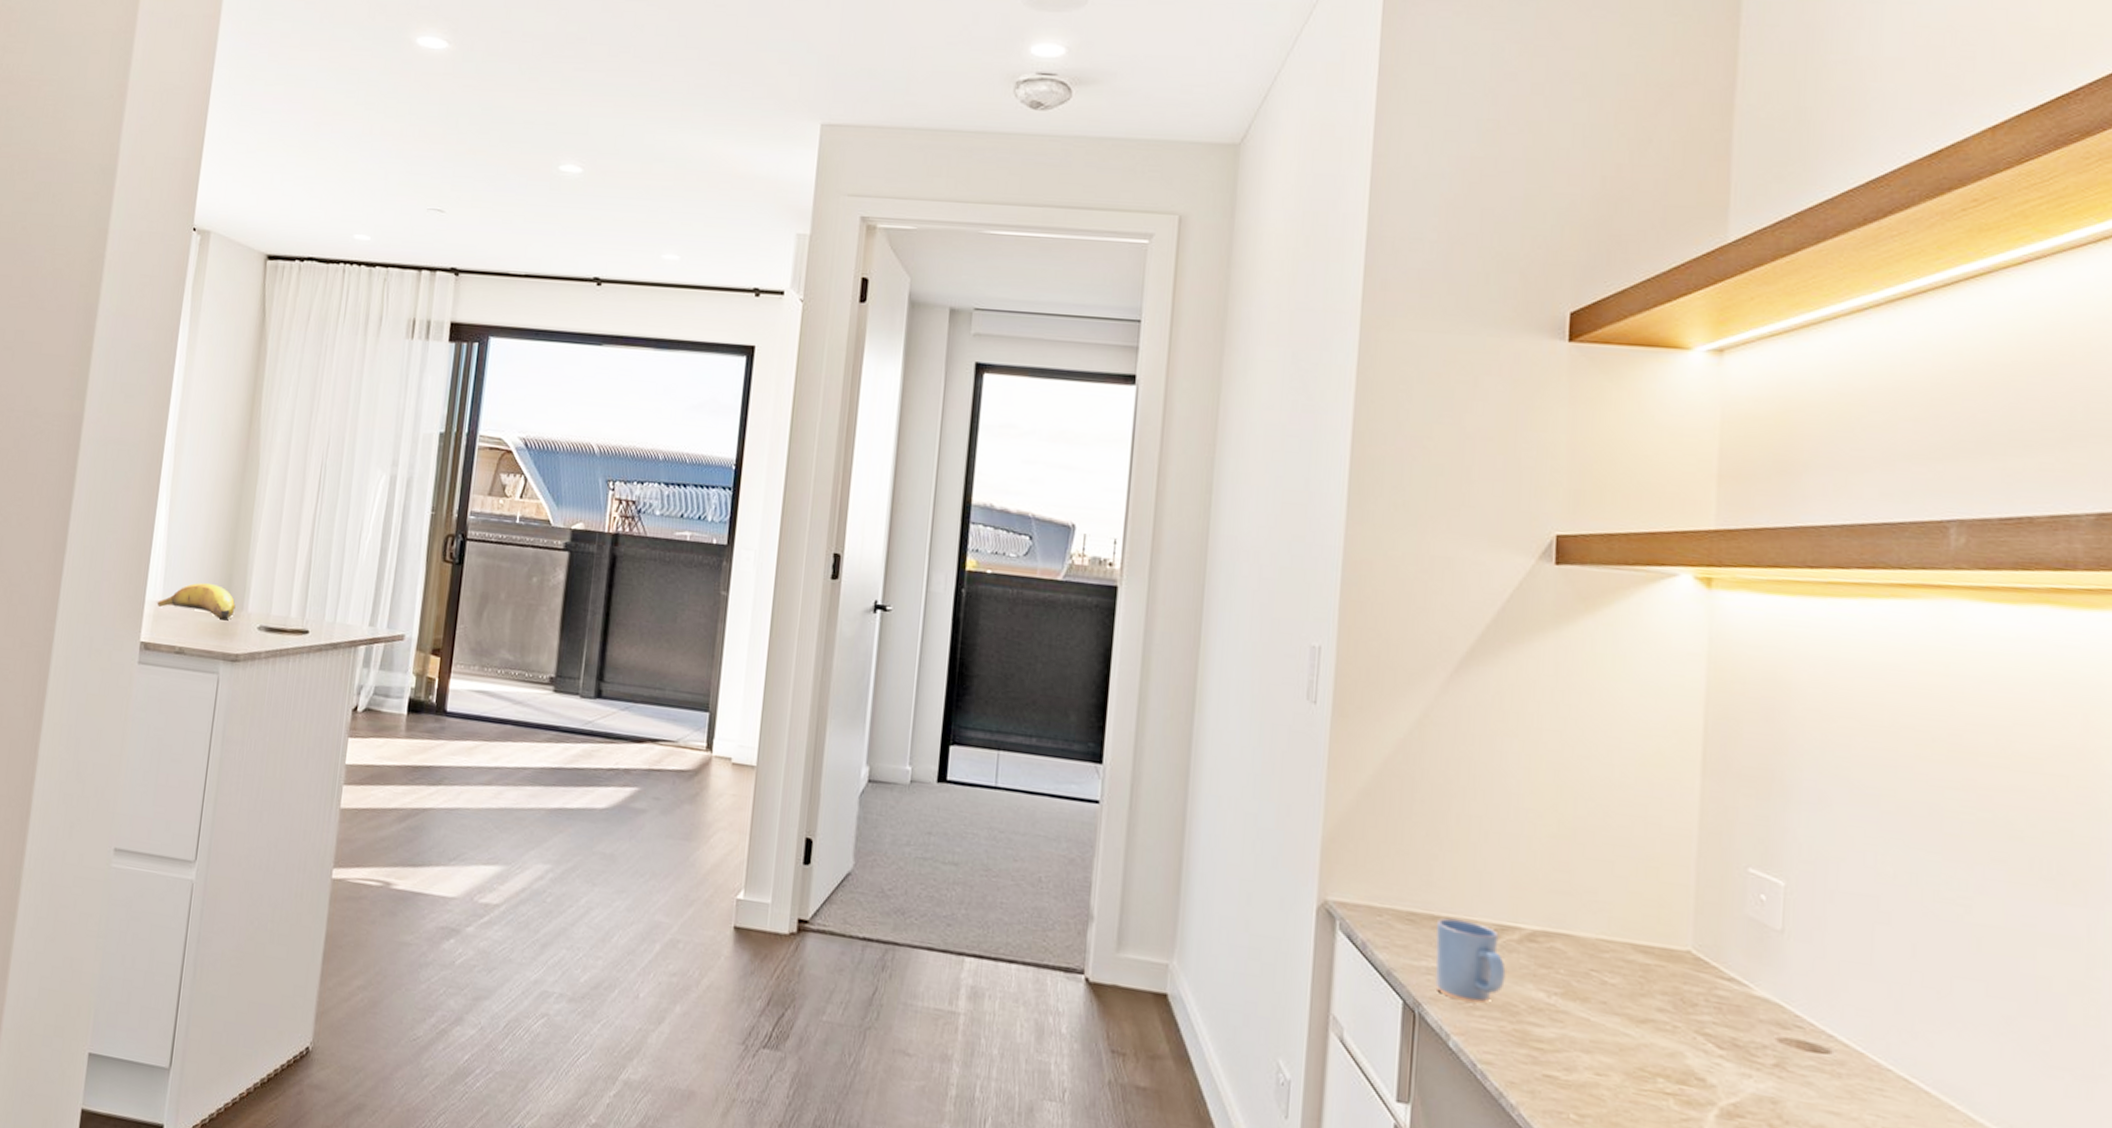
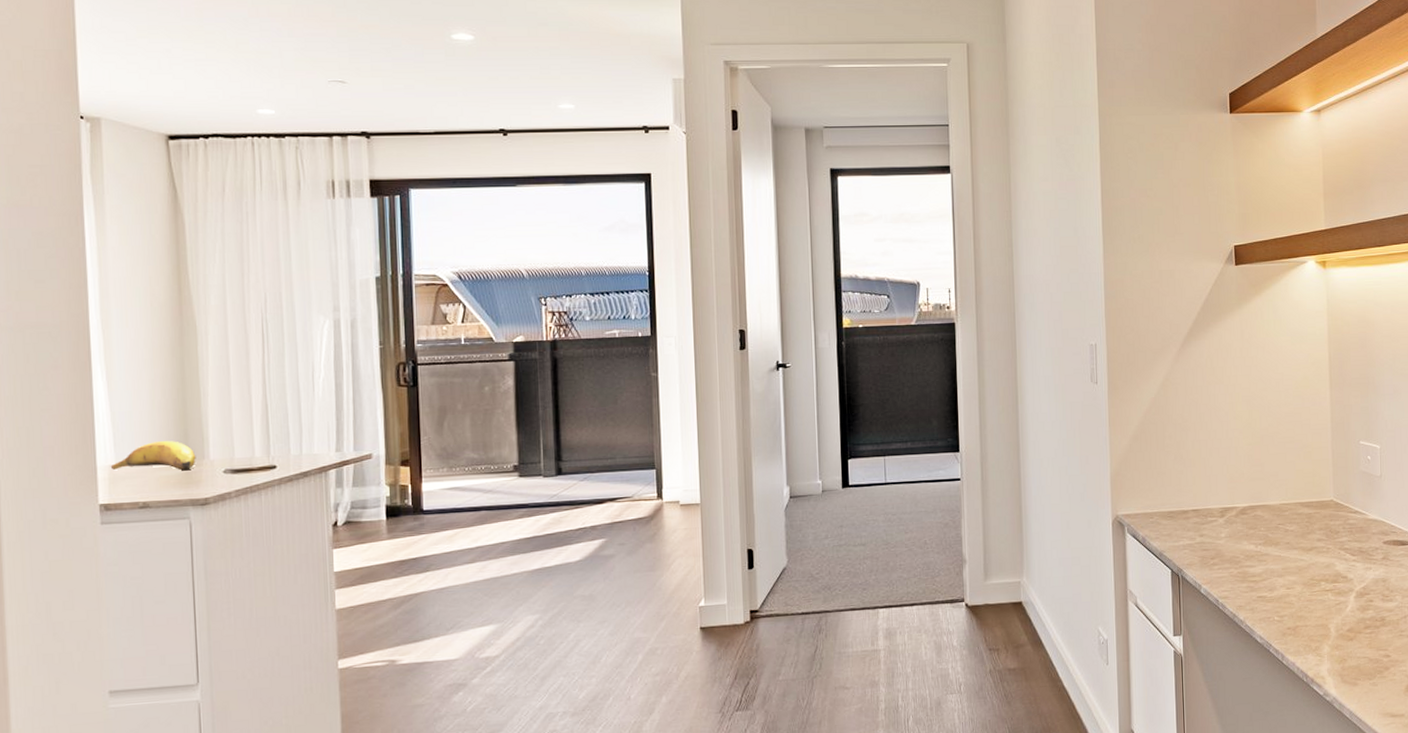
mug: present [1435,918,1506,1004] -> none [1186,509,1230,562]

